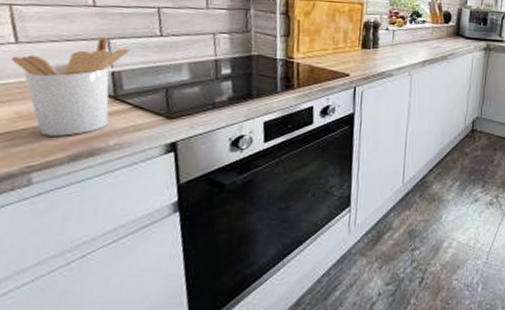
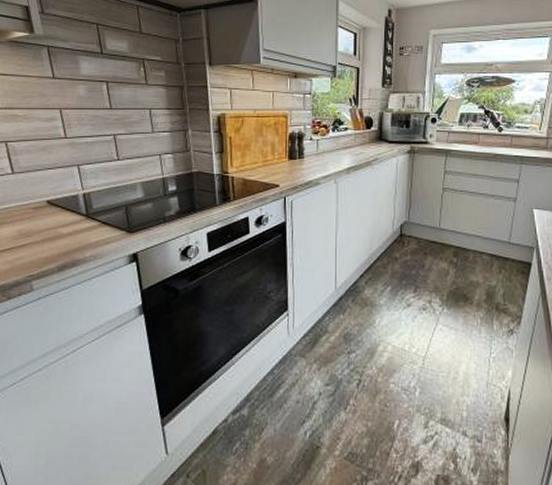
utensil holder: present [10,36,130,136] -> none [10,163,95,250]

